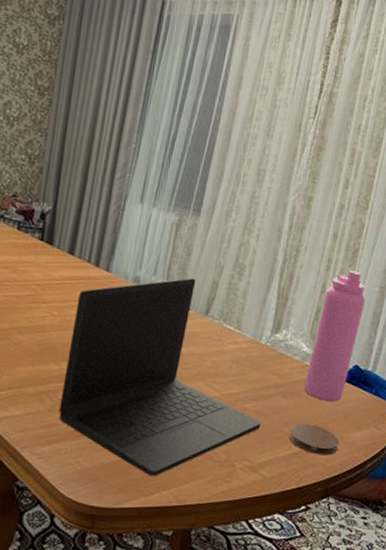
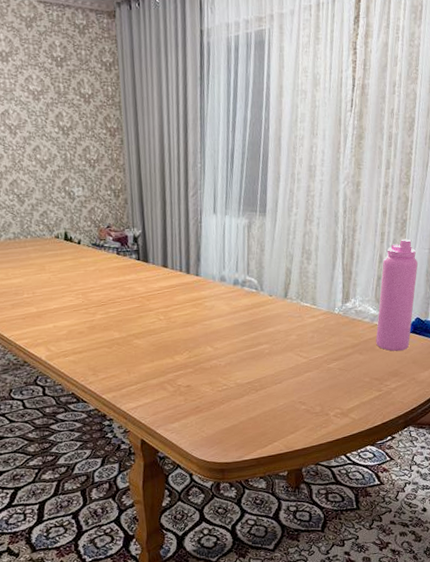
laptop: present [59,278,261,477] -> none [177,269,345,433]
coaster: present [288,423,340,456] -> none [369,371,412,395]

